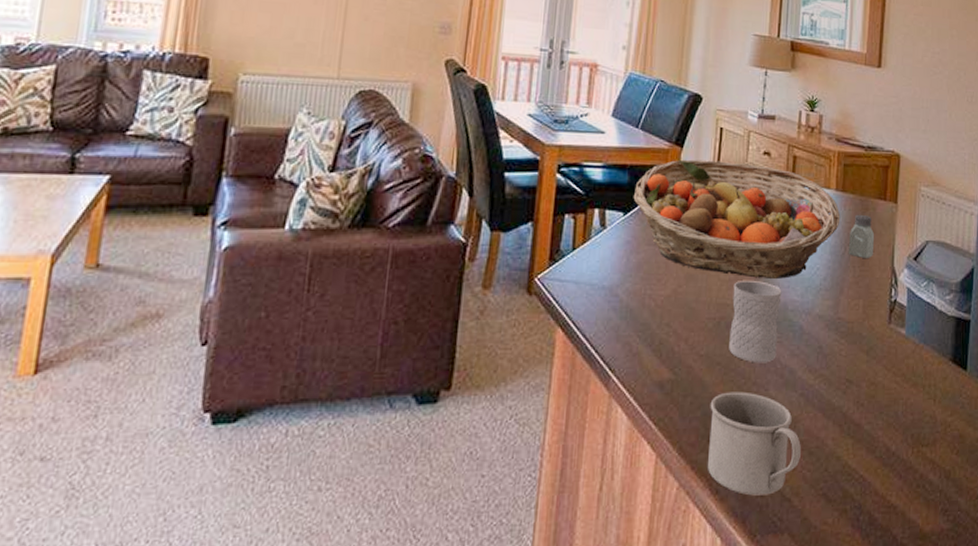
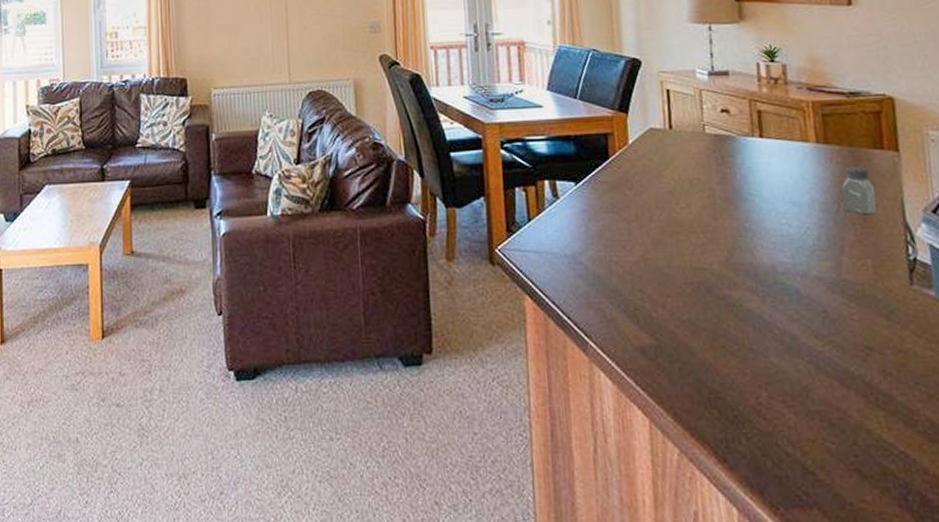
fruit basket: present [633,159,841,279] -> none [582,123,828,241]
mug: present [707,391,801,496] -> none [701,358,820,467]
mug: present [729,281,782,363] -> none [708,244,772,329]

